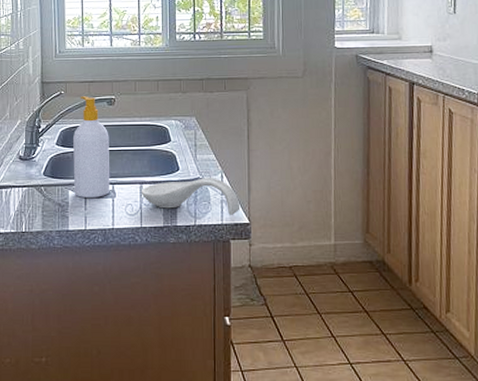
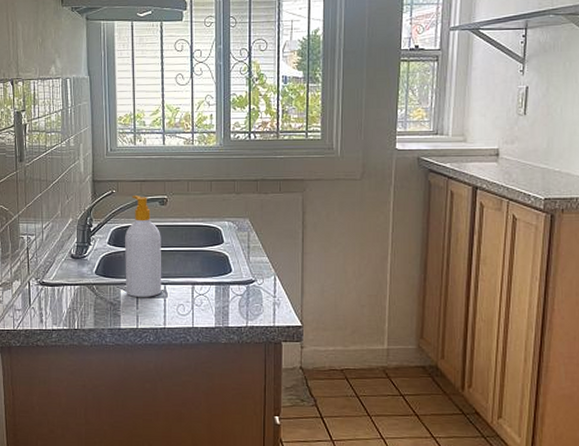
spoon rest: present [141,177,241,215] -> none [193,279,293,317]

